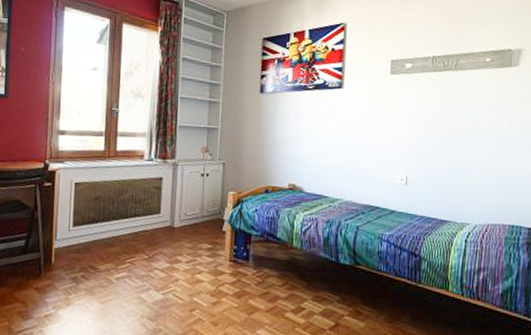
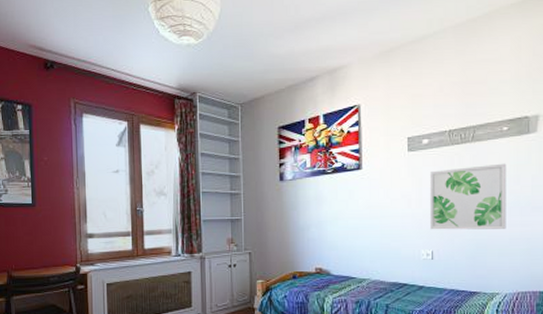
wall art: none [406,94,487,160] -> present [430,163,507,230]

